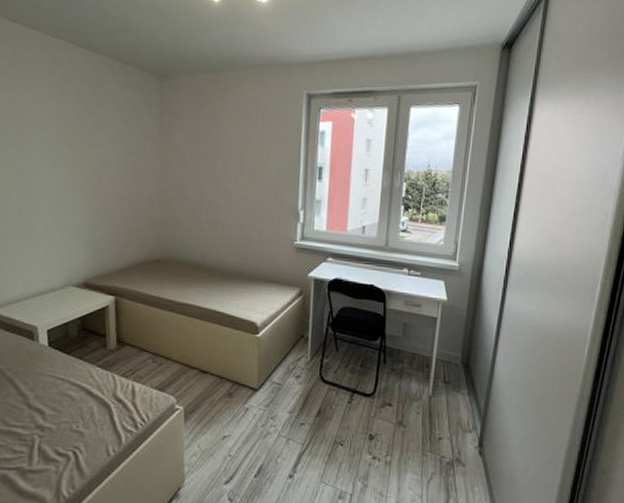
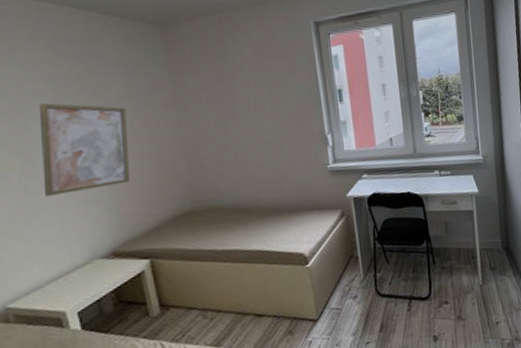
wall art: none [36,134,116,222] -> present [39,103,130,198]

